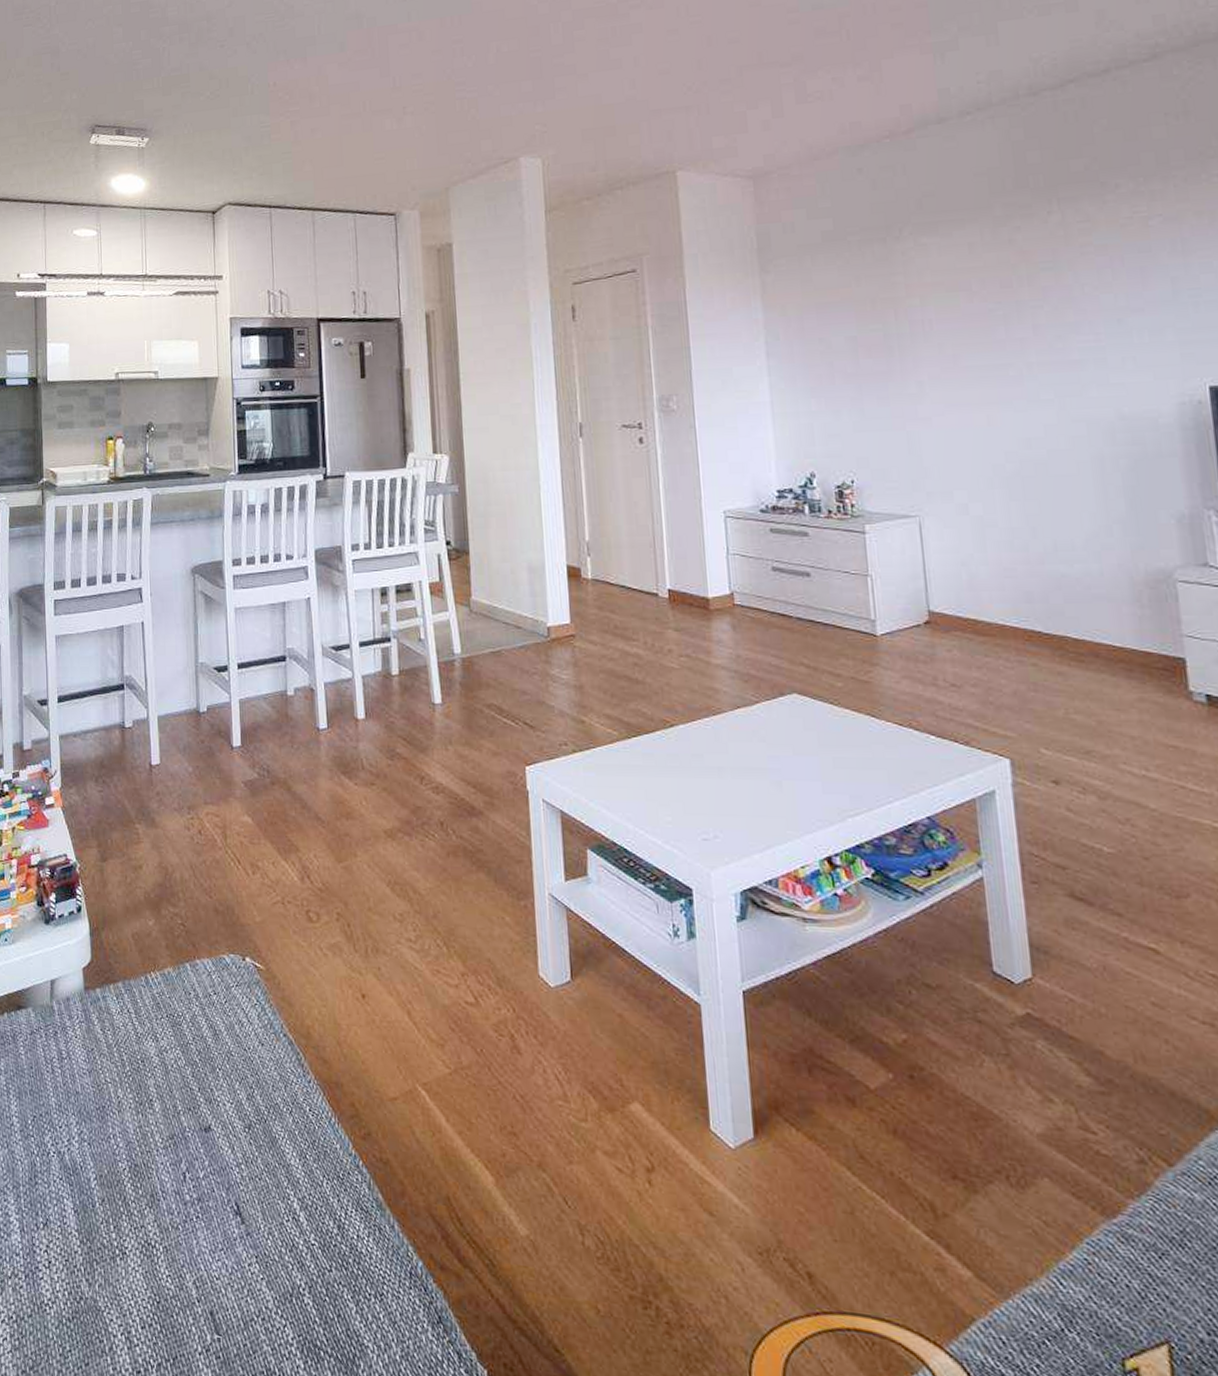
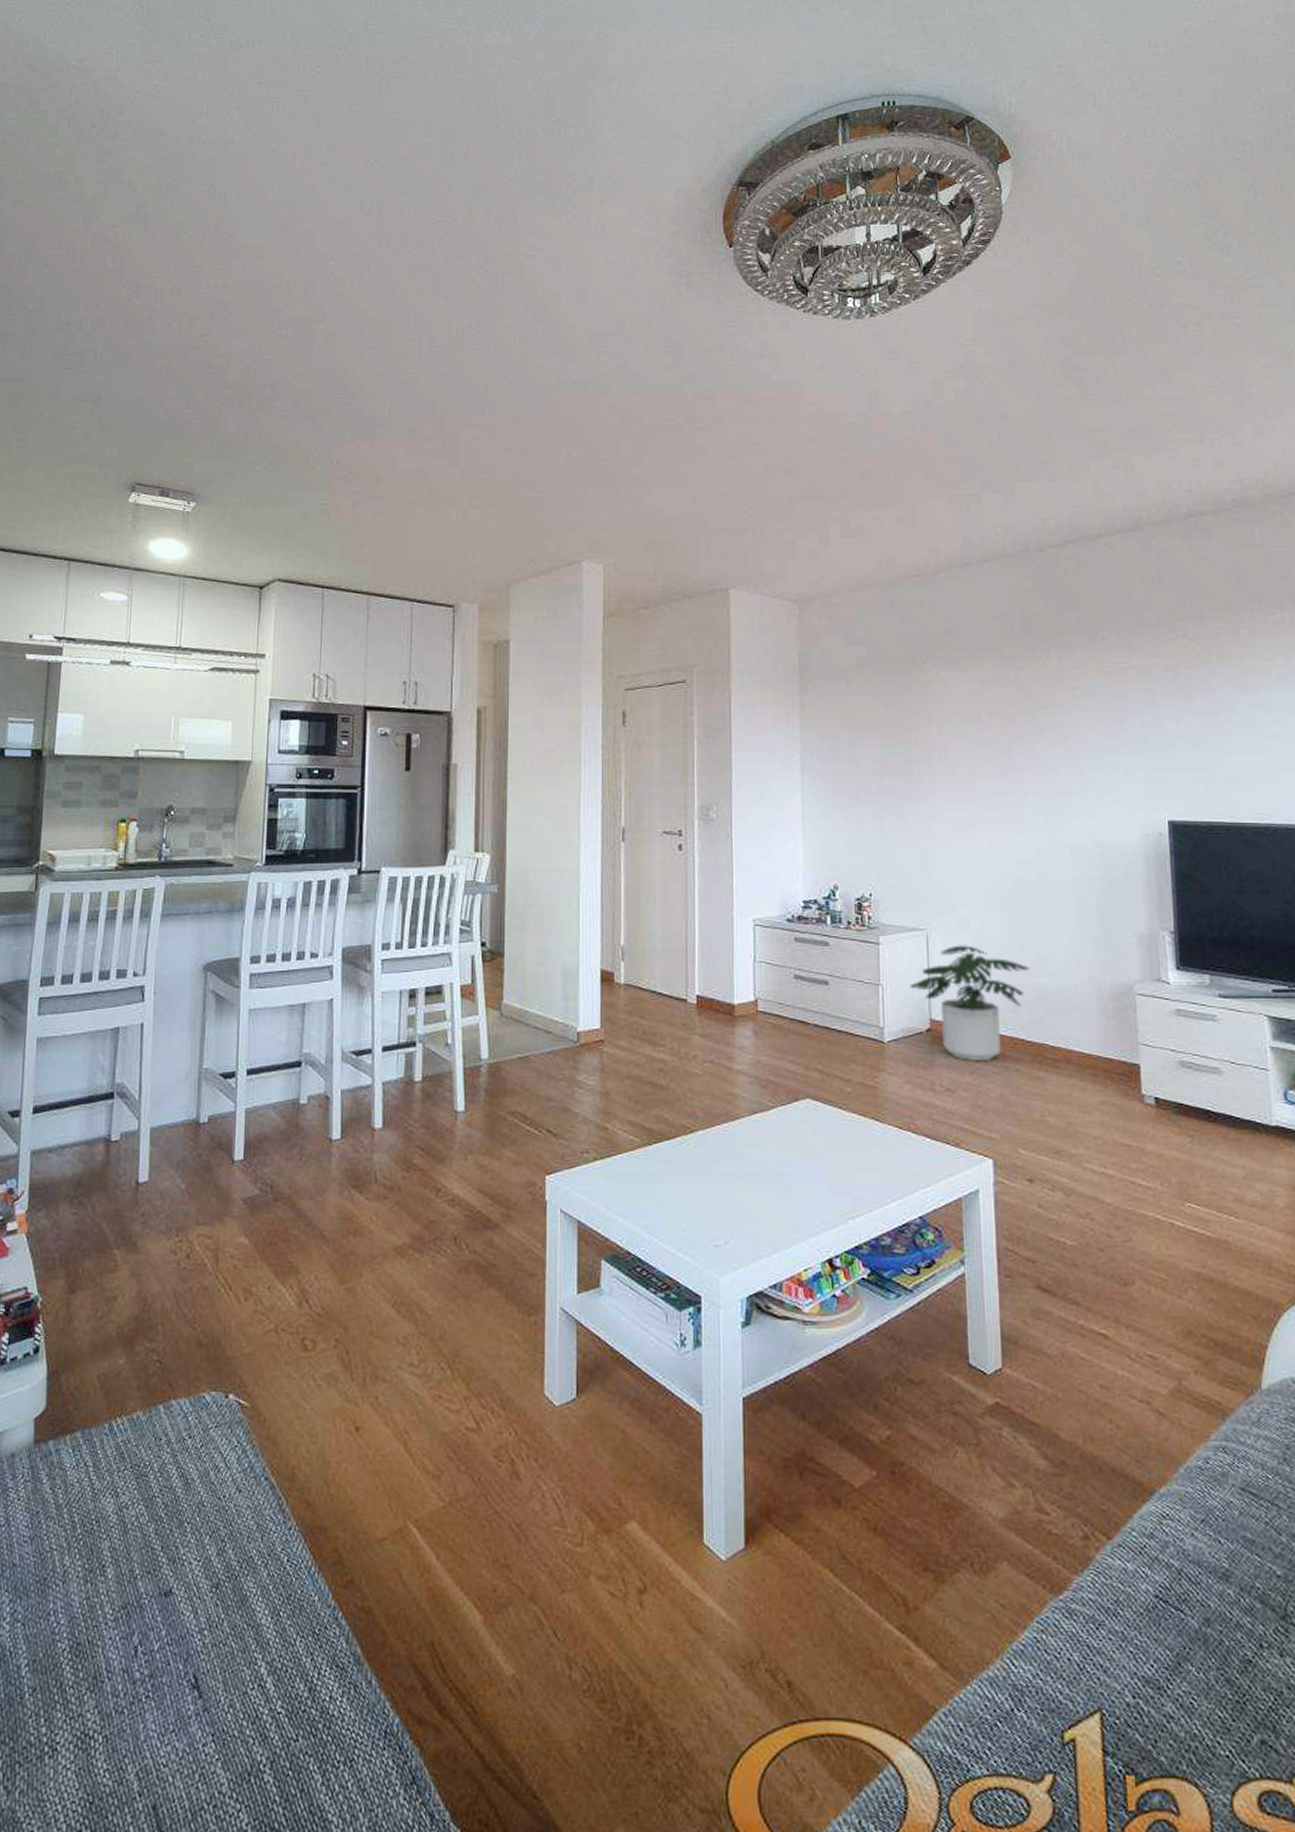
potted plant: none [903,531,1044,654] -> present [910,945,1030,1060]

